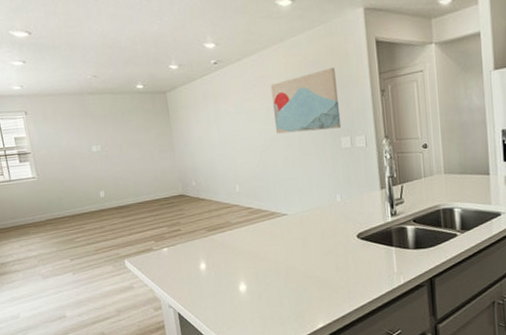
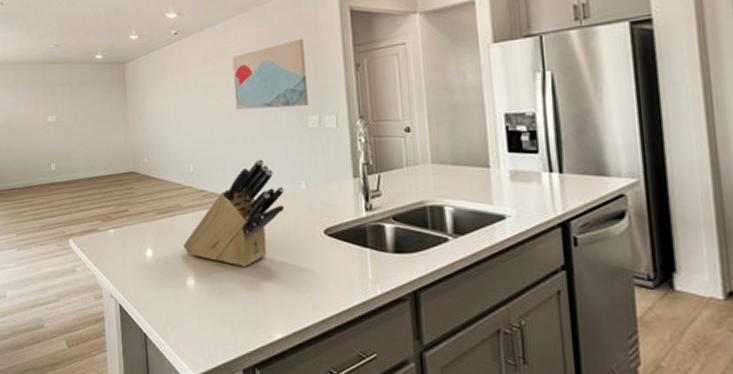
knife block: none [234,177,323,271] -> present [183,159,284,267]

